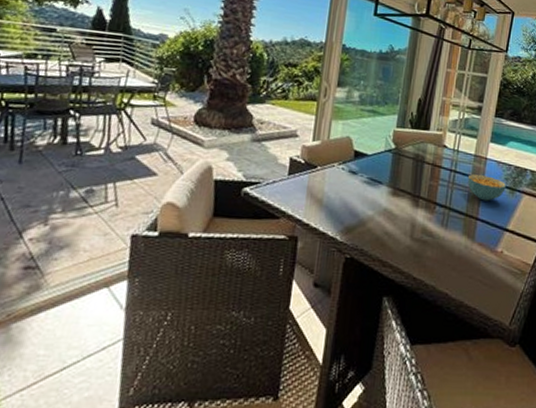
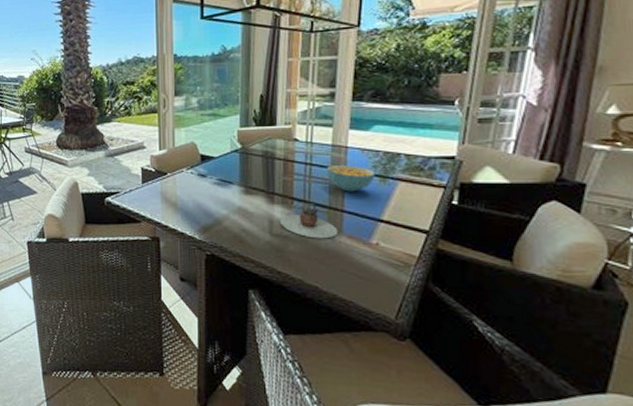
teapot: none [421,209,471,245] -> present [279,203,339,239]

